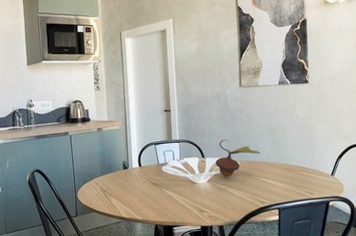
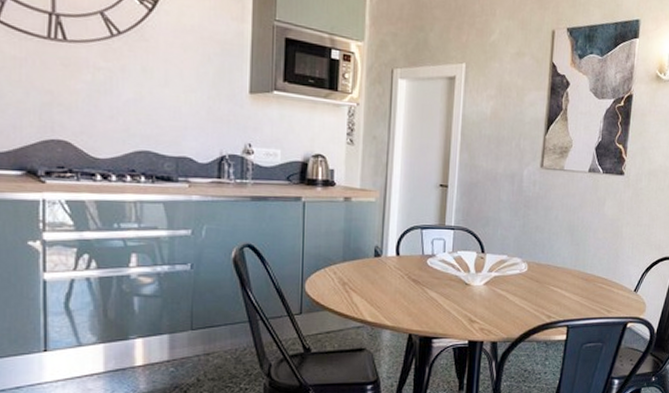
plant: present [216,139,261,178] -> none [498,232,556,282]

